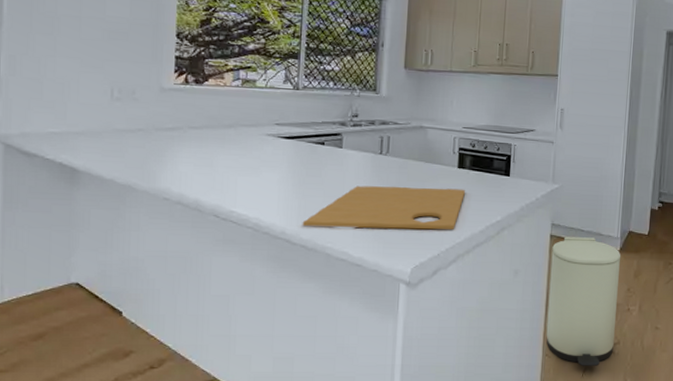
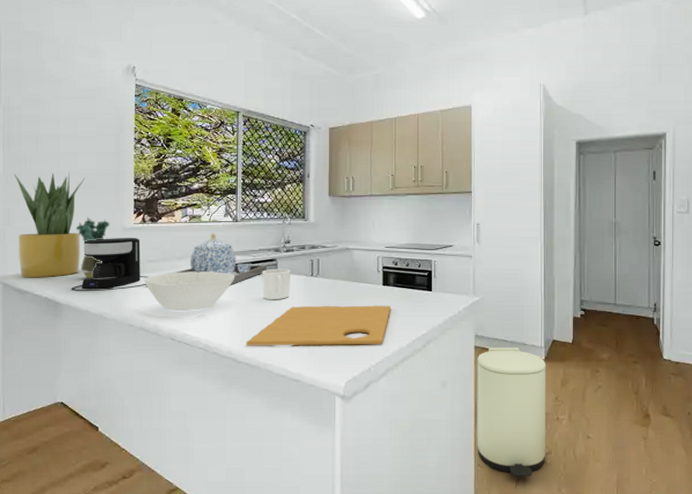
planter: none [22,15,116,140] -> present [14,172,86,278]
coffee maker: none [94,98,196,159] -> present [72,238,153,292]
vase: none [101,73,145,144] -> present [75,217,110,279]
bowl: none [184,141,293,186] -> present [144,271,235,312]
tea set: none [185,100,331,160] -> present [145,232,268,288]
mug: none [323,143,357,178] -> present [262,268,291,300]

